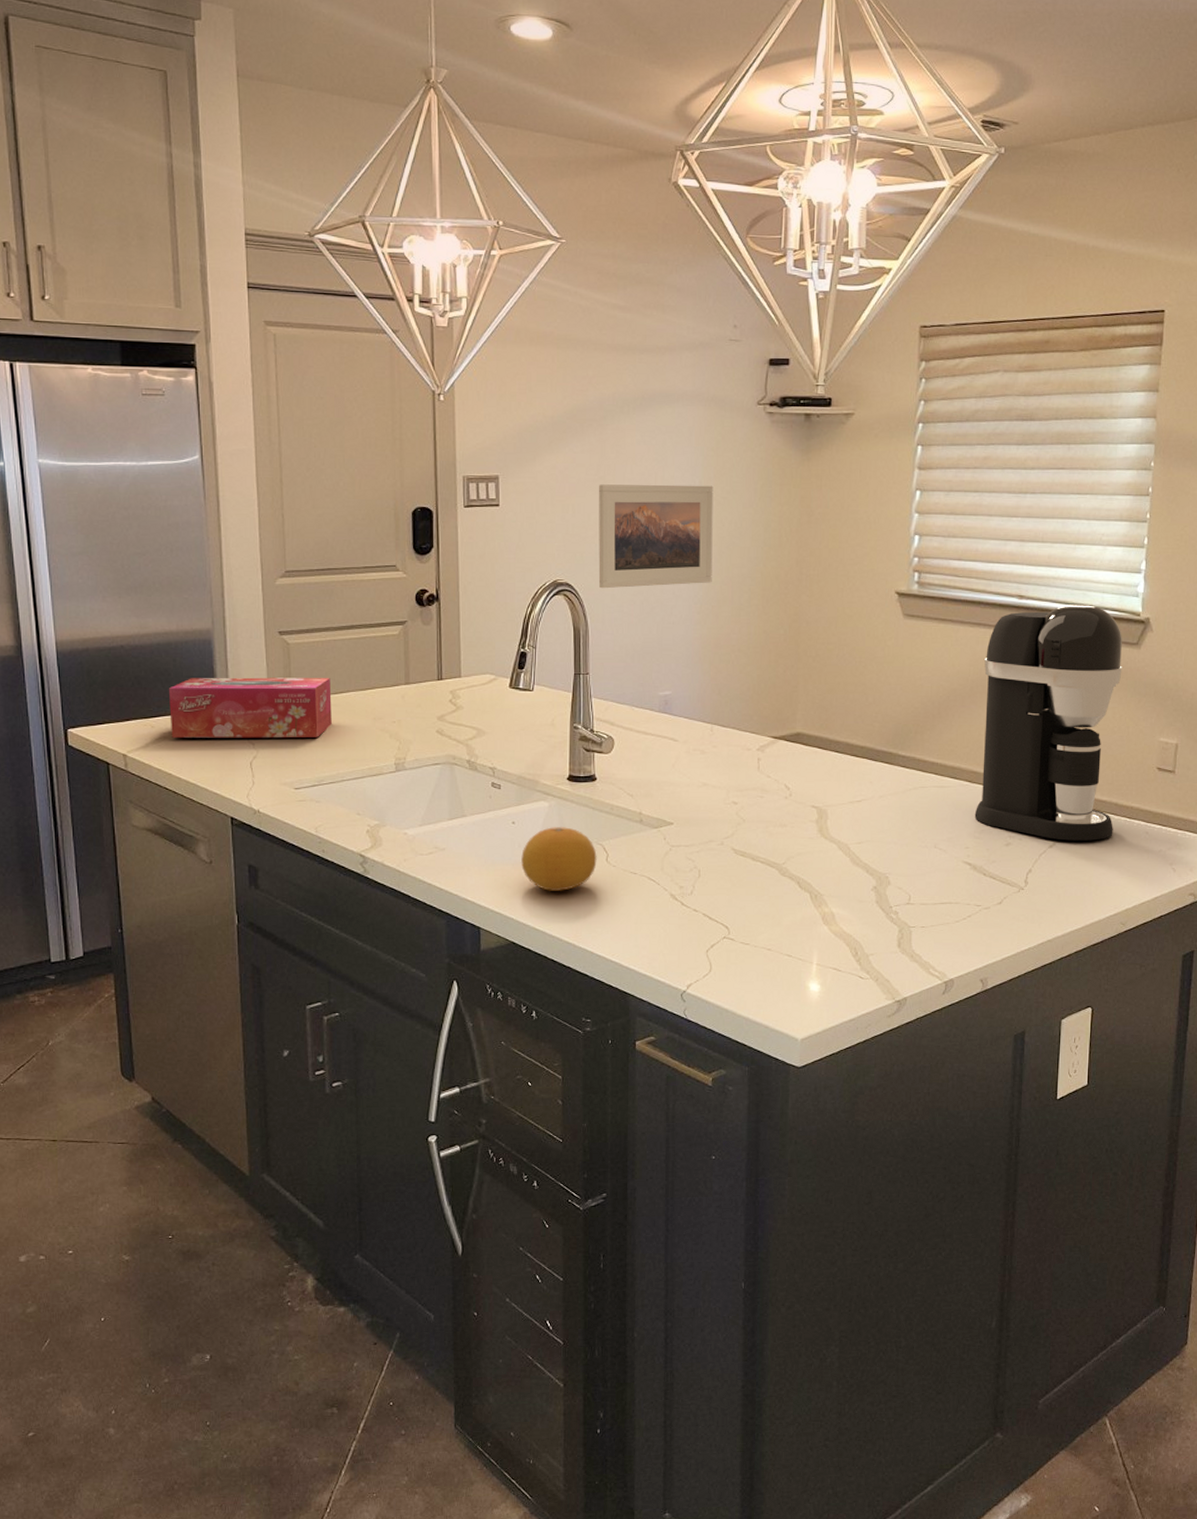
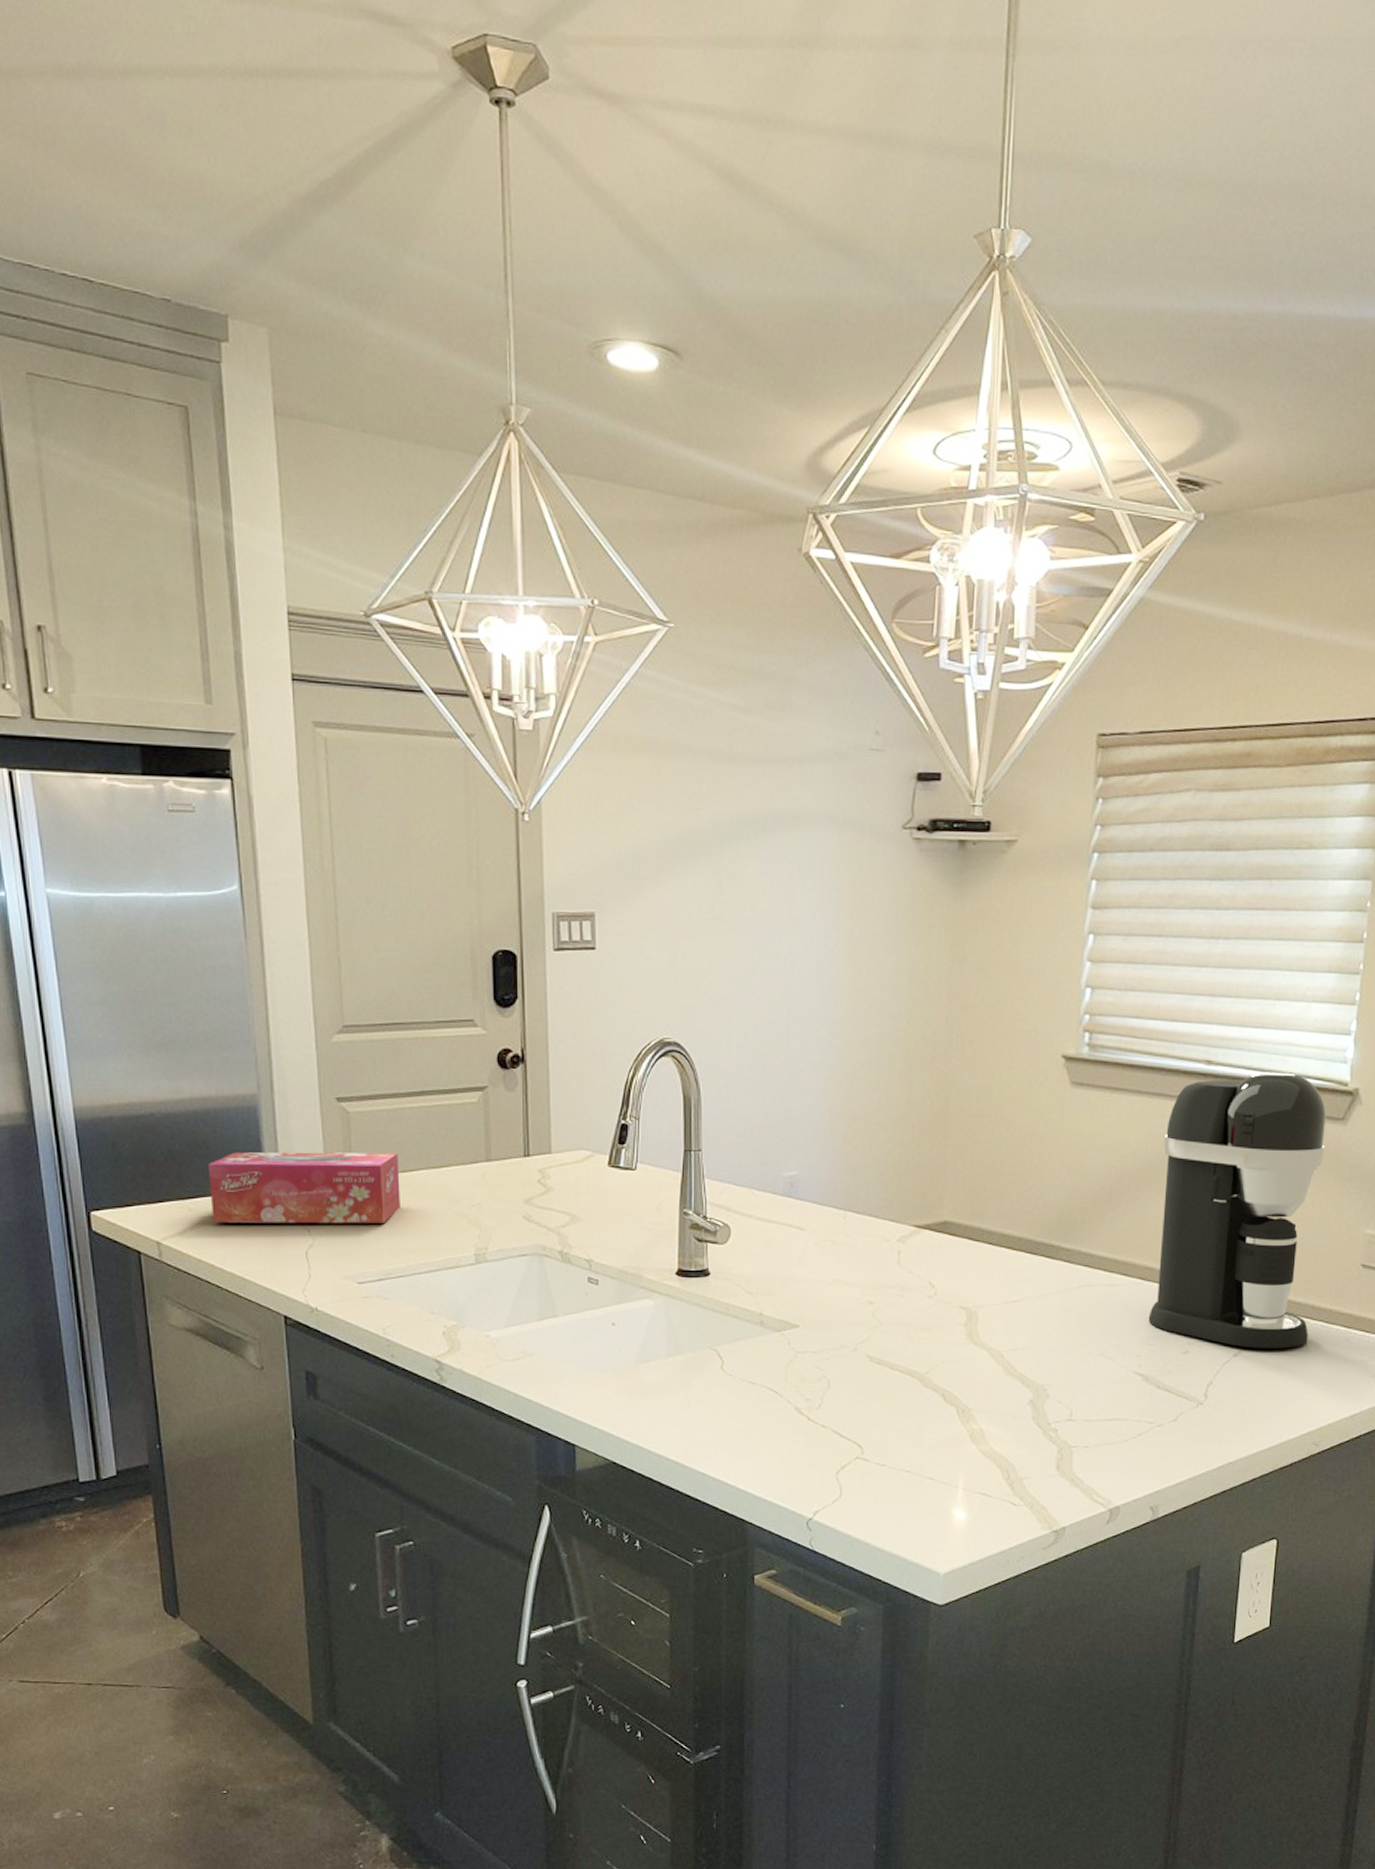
fruit: present [521,827,597,891] -> none [623,1329,710,1403]
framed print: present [598,484,713,589] -> none [713,924,849,1050]

